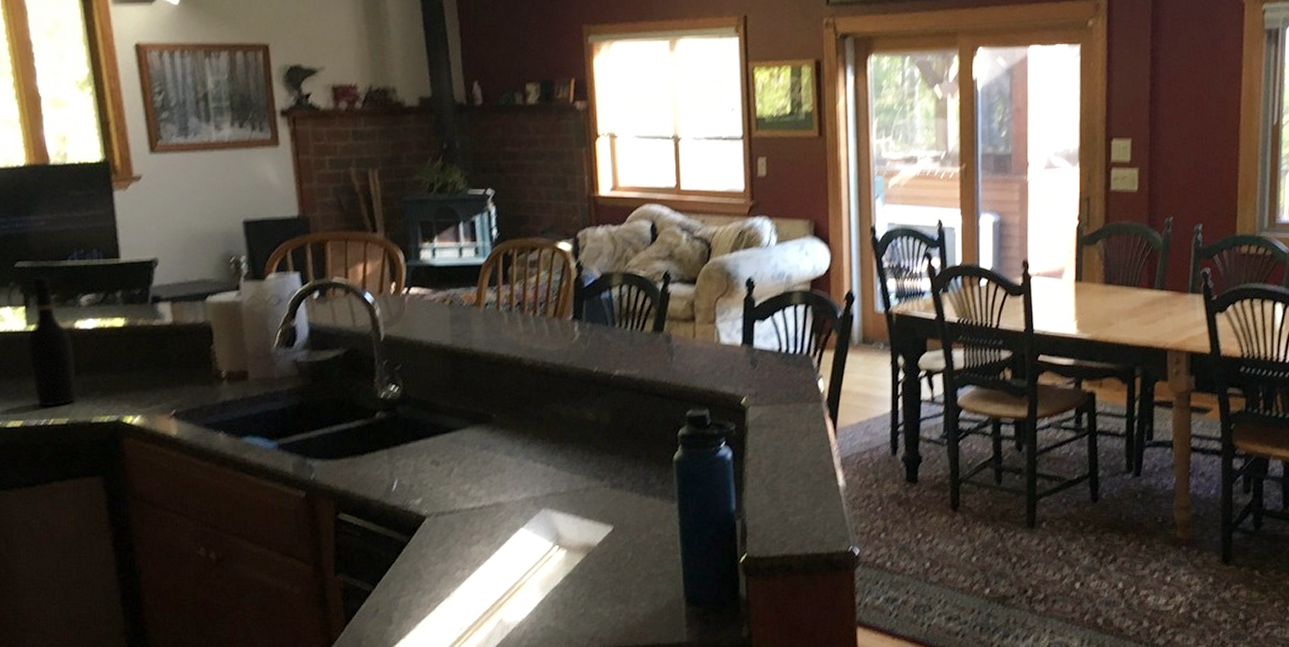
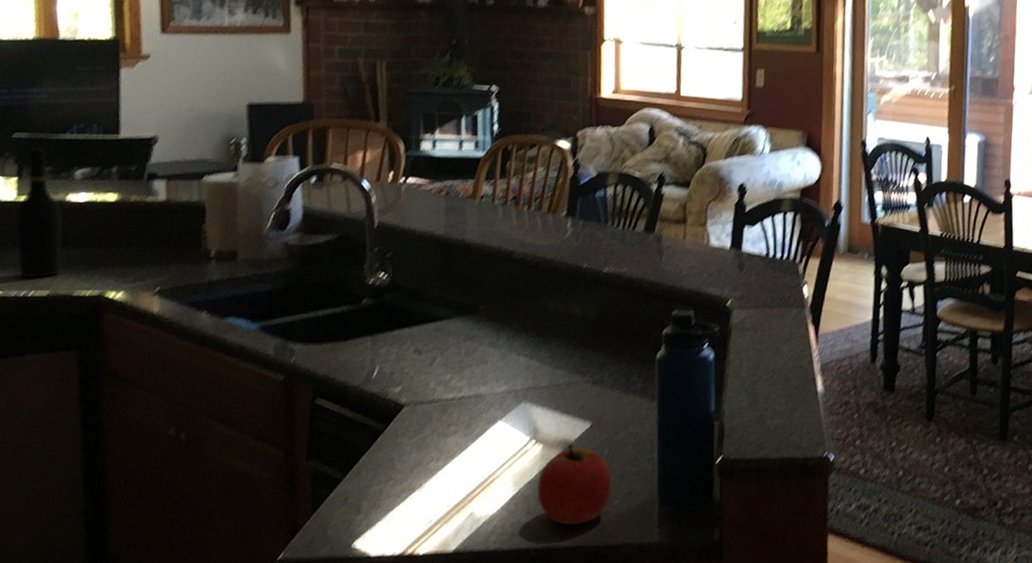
apple: none [564,548,638,628] -> present [537,443,612,525]

